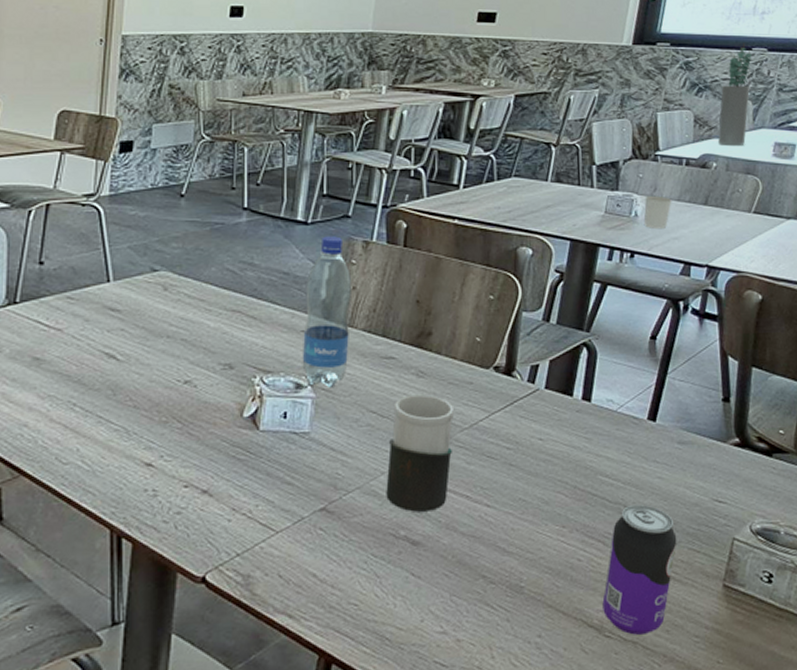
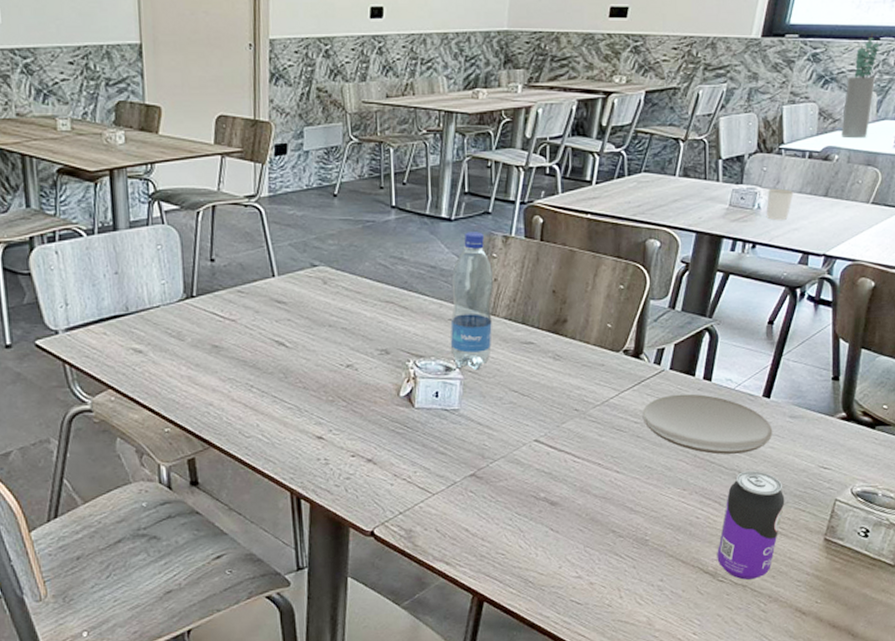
cup: present [386,394,454,512] -> none [527,375,587,477]
plate: none [515,416,661,486] -> present [642,394,773,455]

